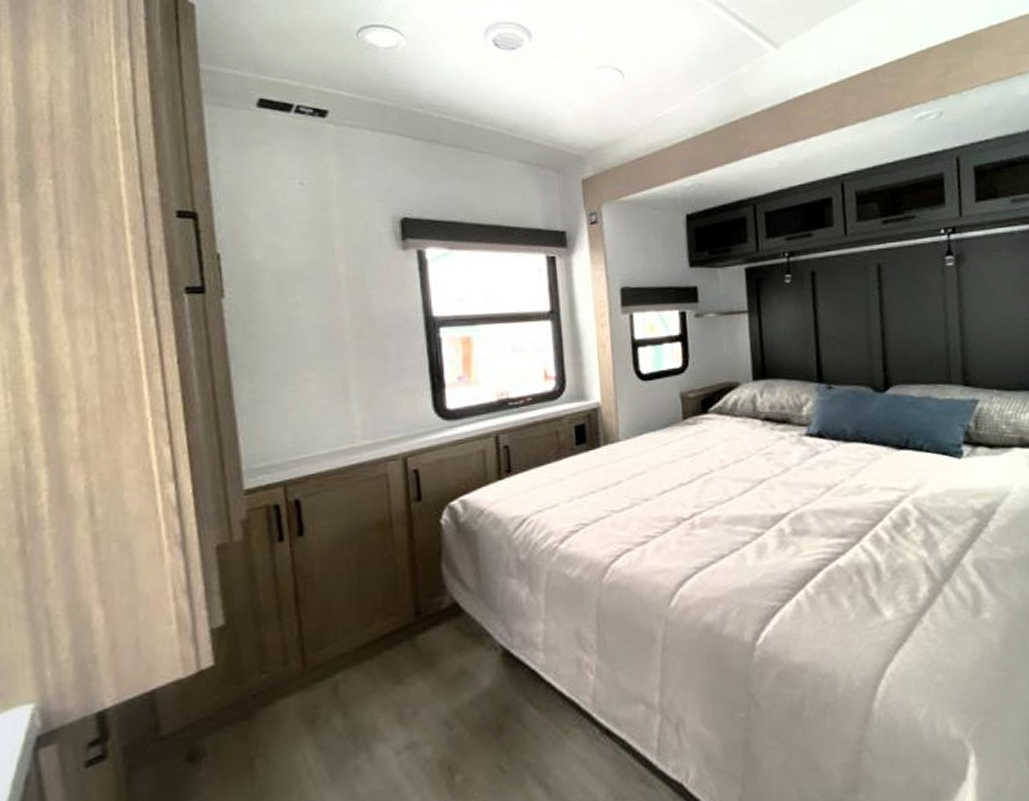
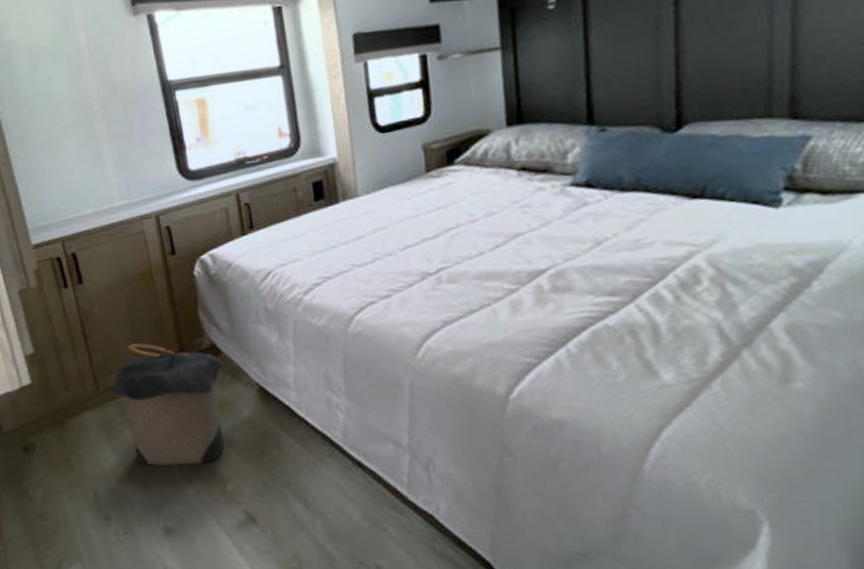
laundry hamper: none [319,606,467,762] -> present [109,343,225,466]

